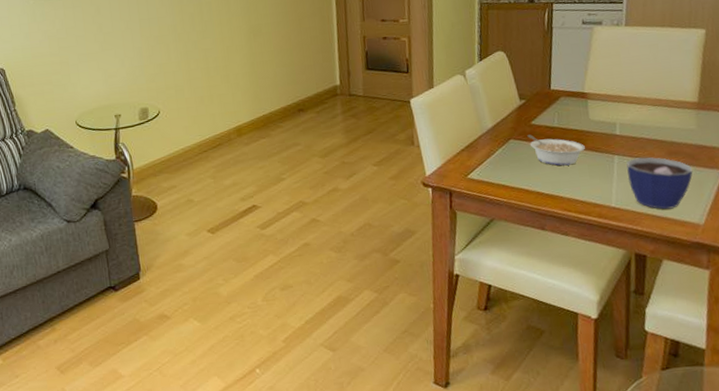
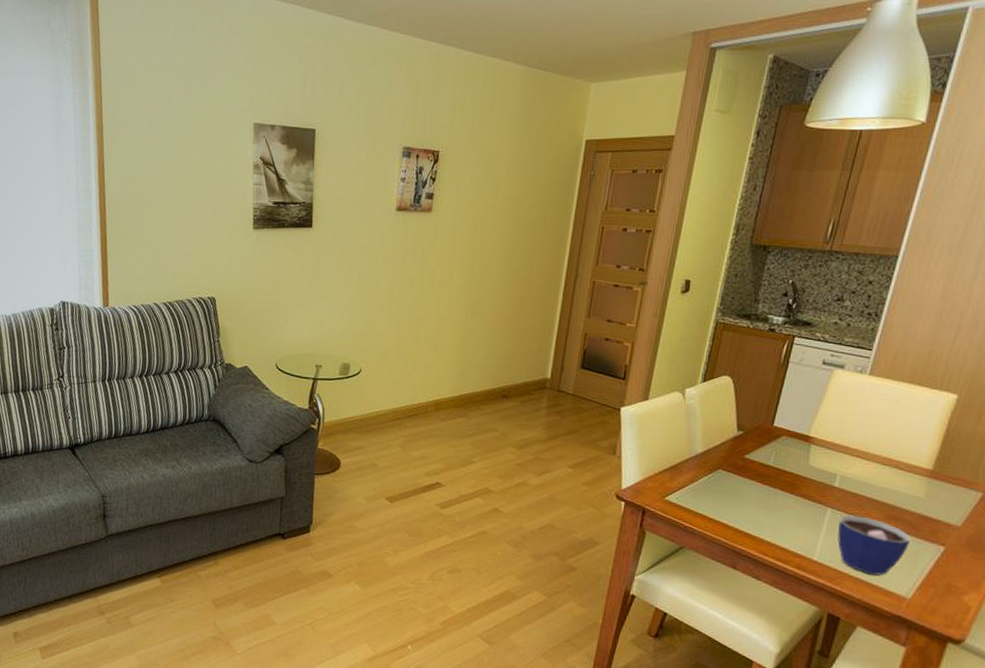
legume: present [527,135,585,166] -> none [737,468,798,509]

